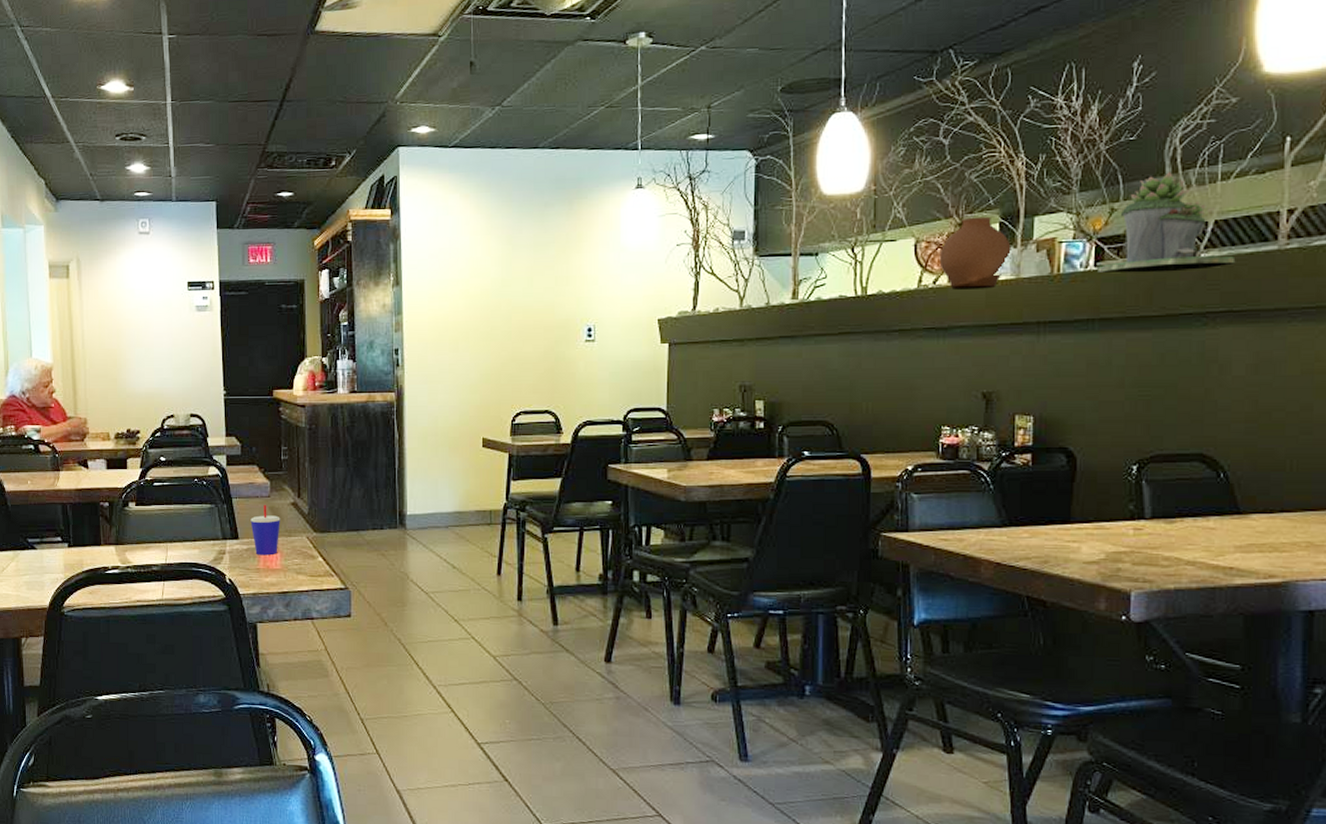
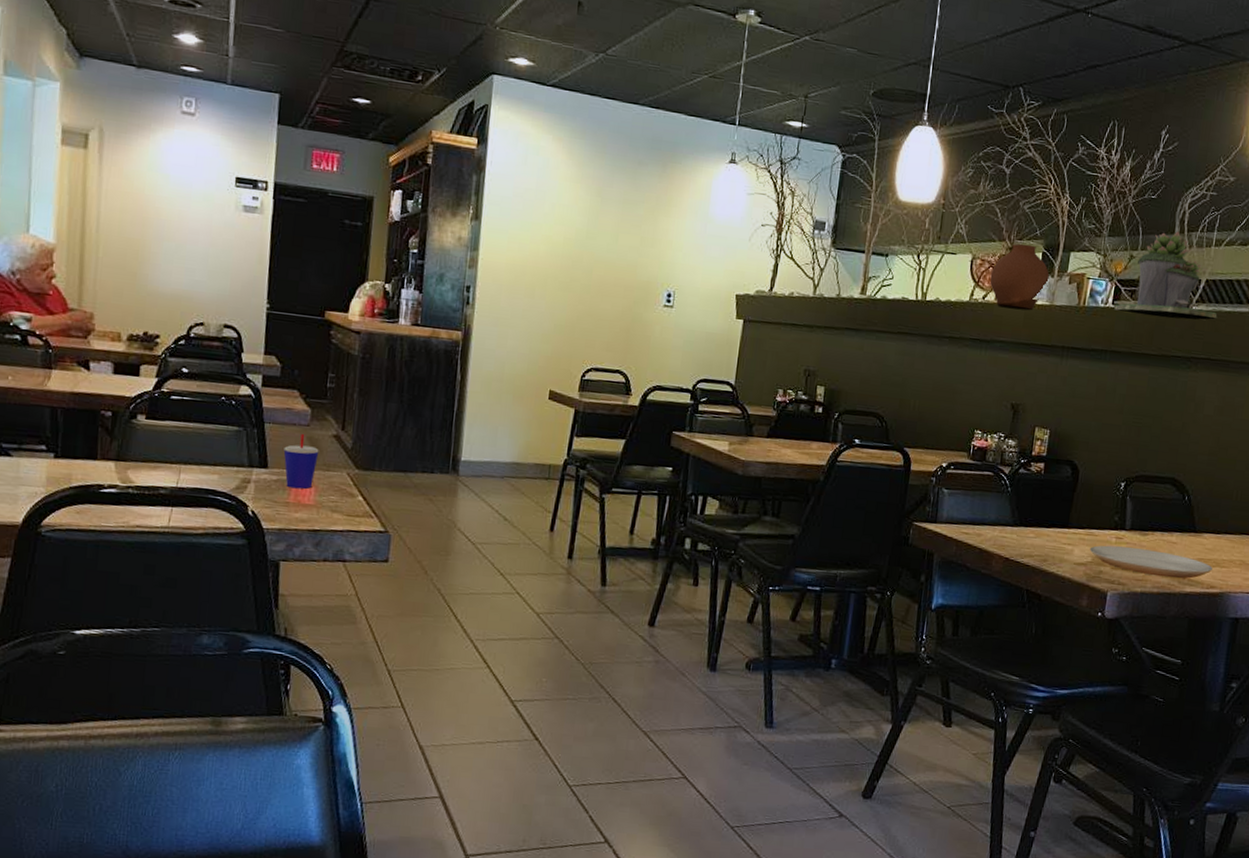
plate: none [1101,538,1269,570] -> present [1089,545,1213,579]

